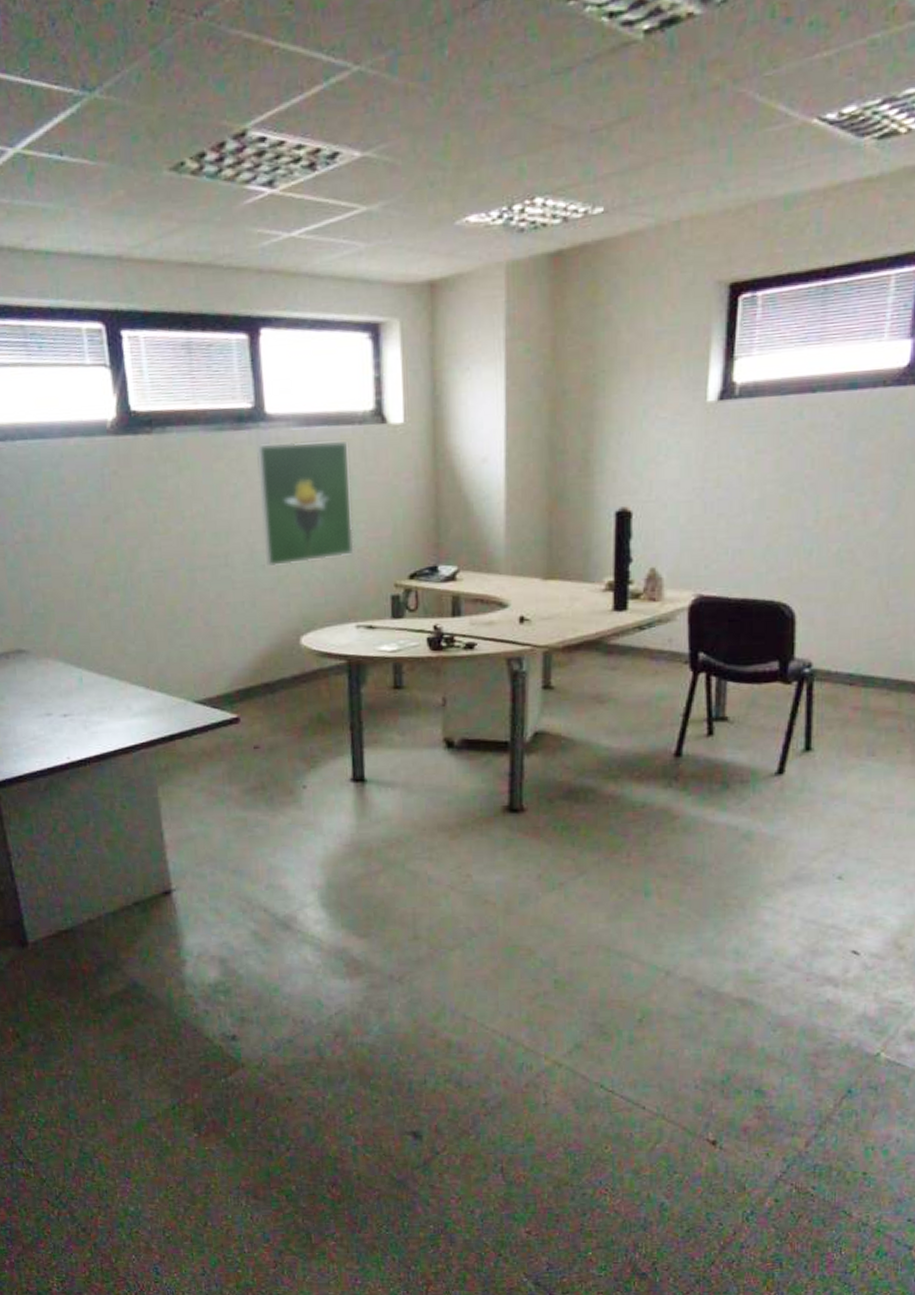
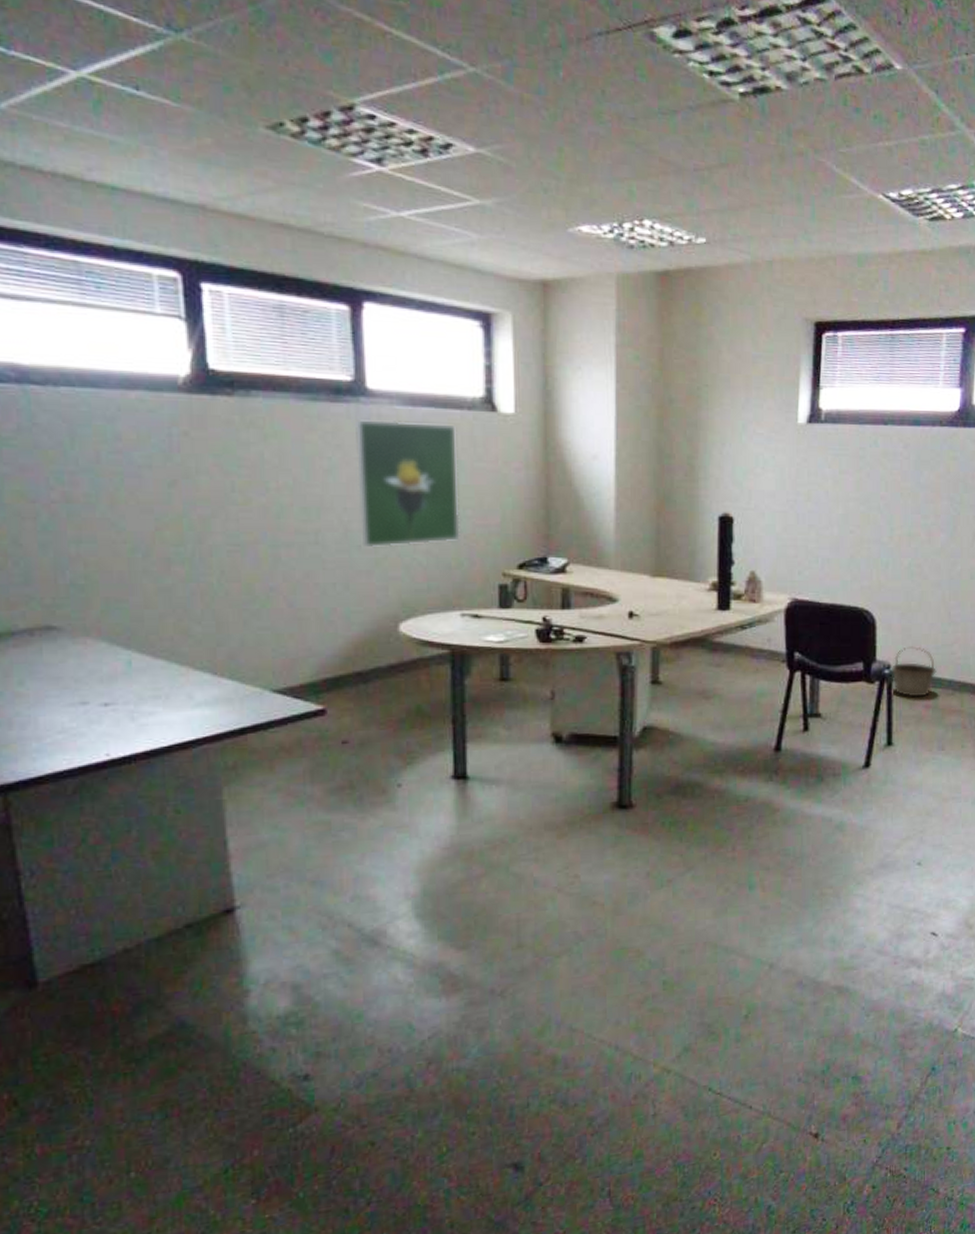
basket: none [813,642,869,699] -> present [892,646,936,698]

